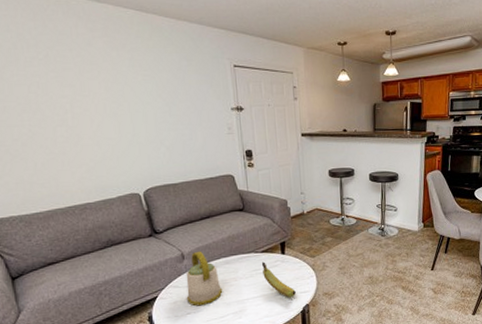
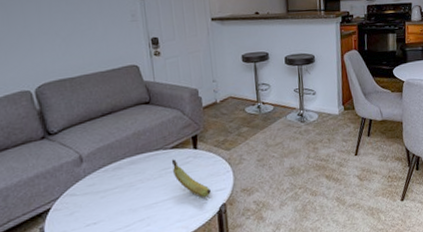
kettle: present [186,251,223,306] -> none [84,151,128,216]

